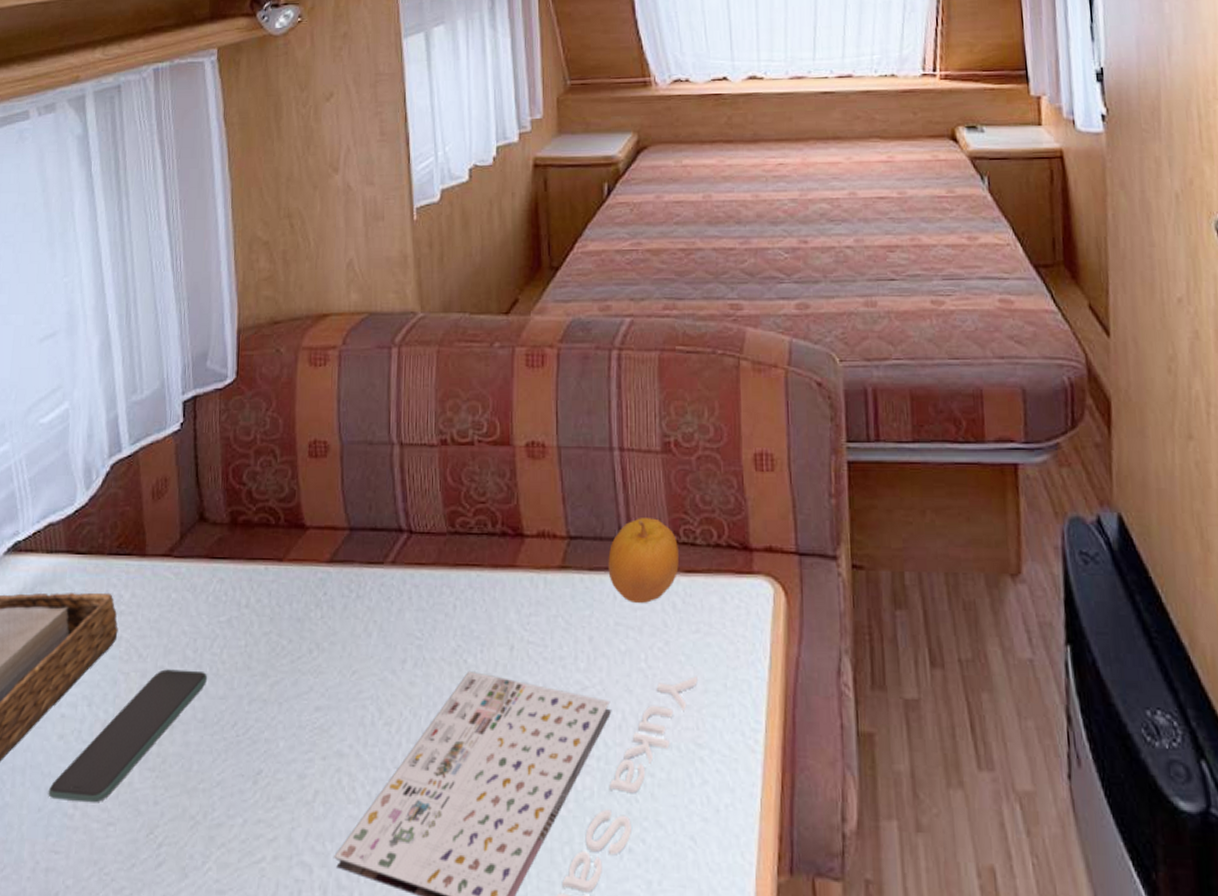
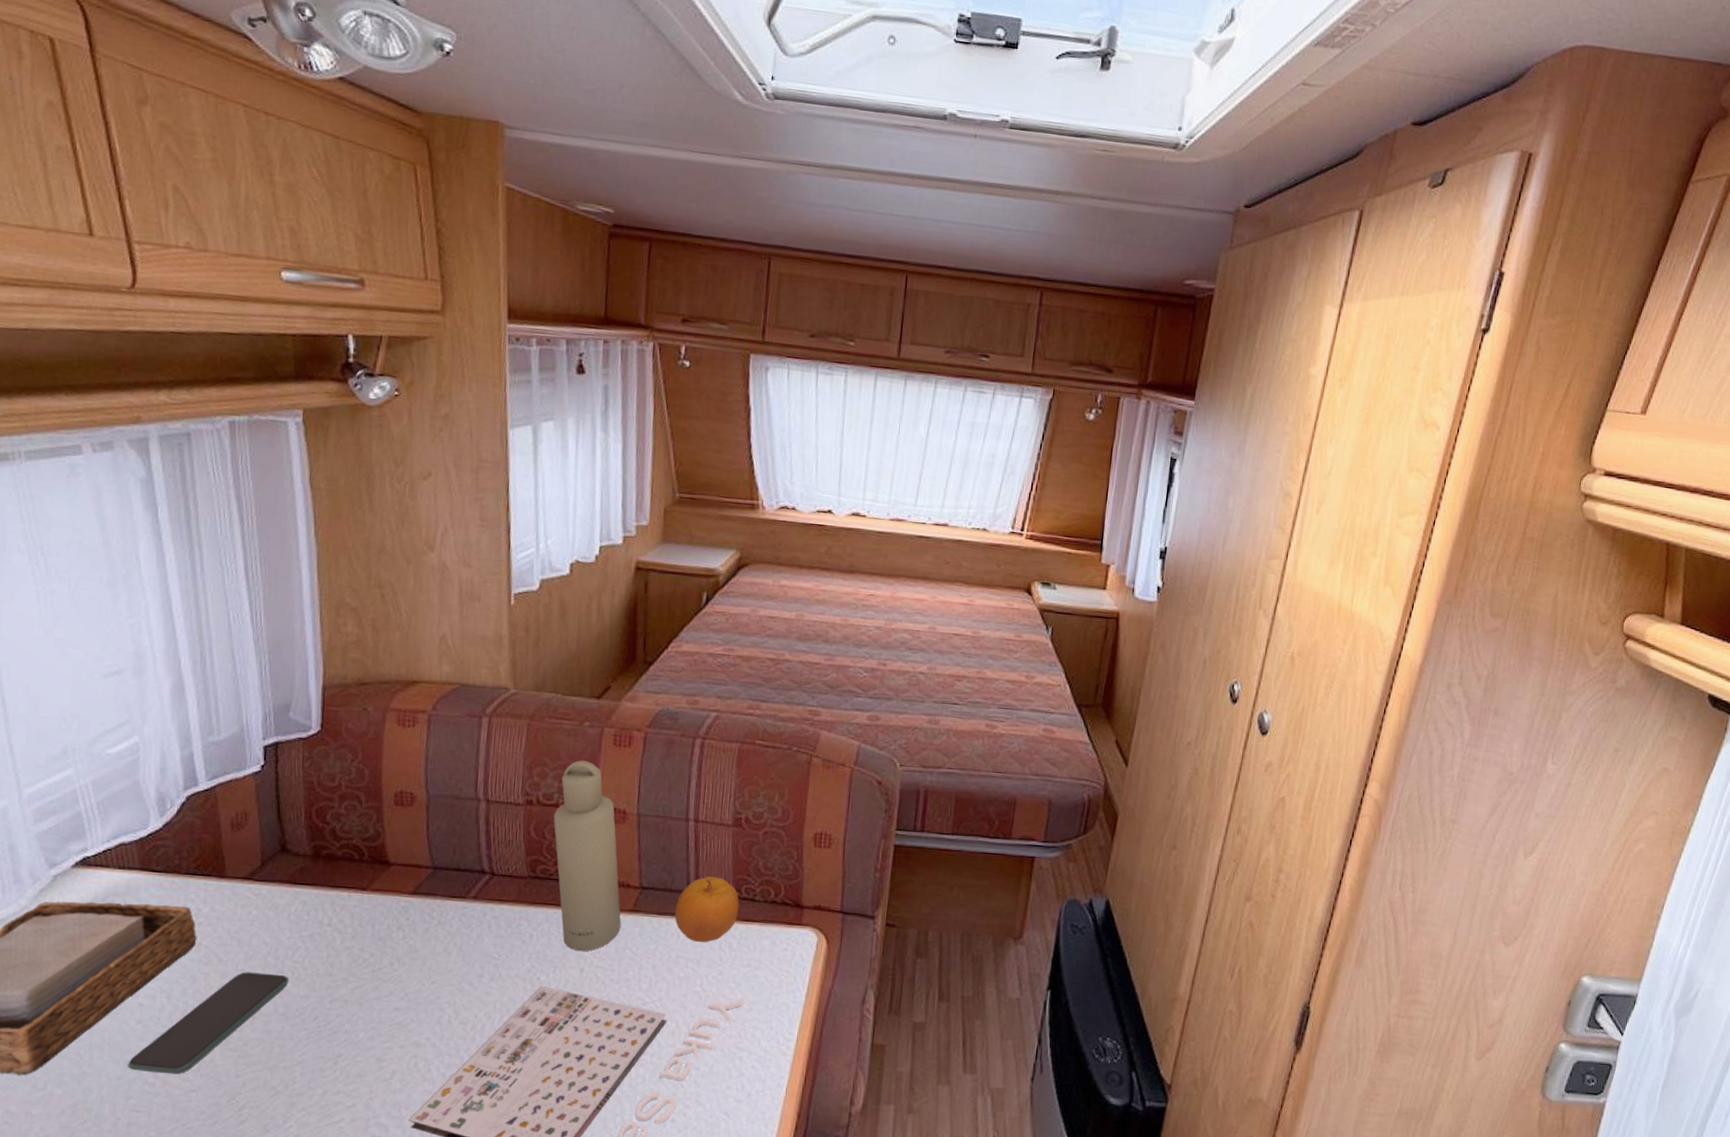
bottle: none [469,387,551,623] -> present [553,760,622,951]

